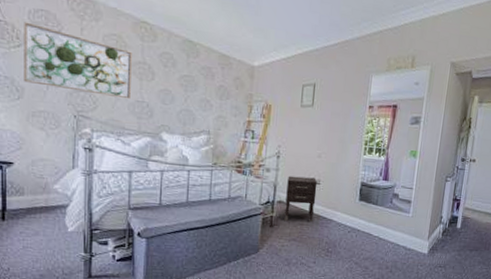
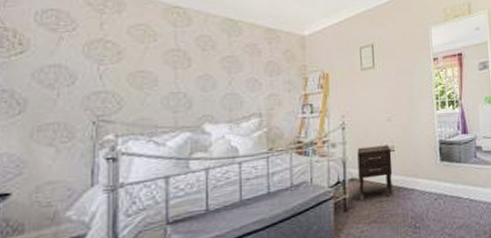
wall art: present [24,22,132,99] -> none [27,25,163,93]

